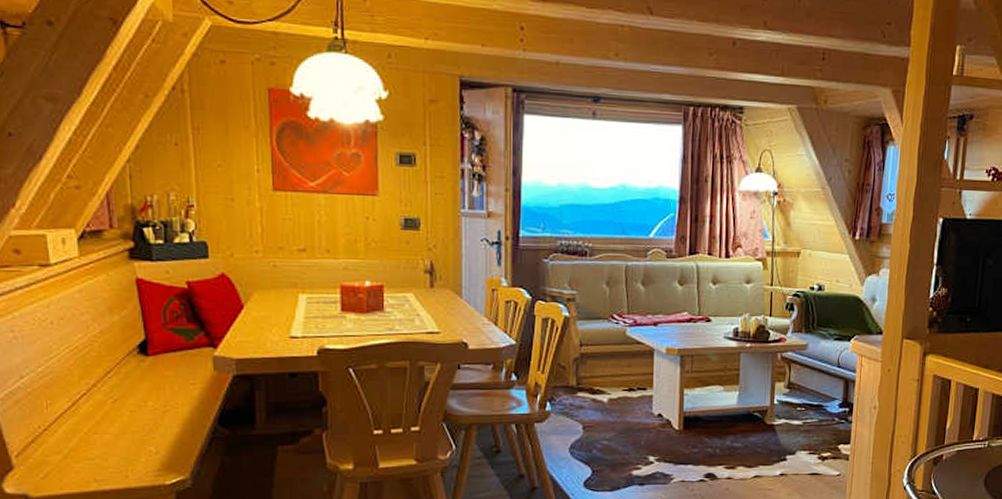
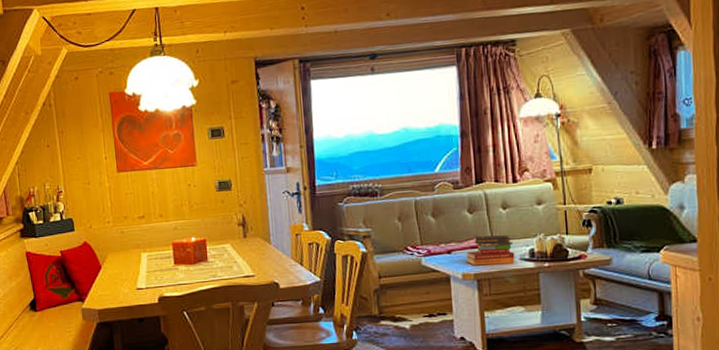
books: none [672,309,720,341] -> present [466,235,515,266]

